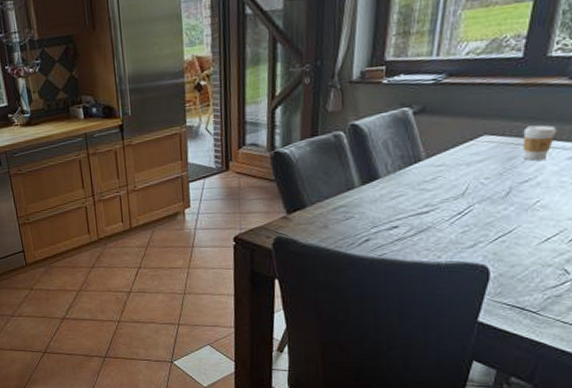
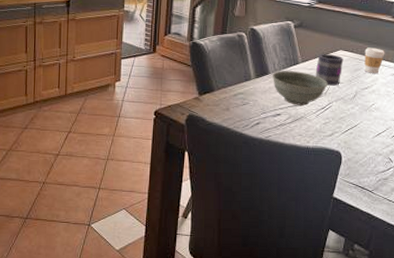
bowl: none [383,170,466,213] -> present [272,71,328,105]
mug: none [446,142,490,184] -> present [315,53,344,86]

